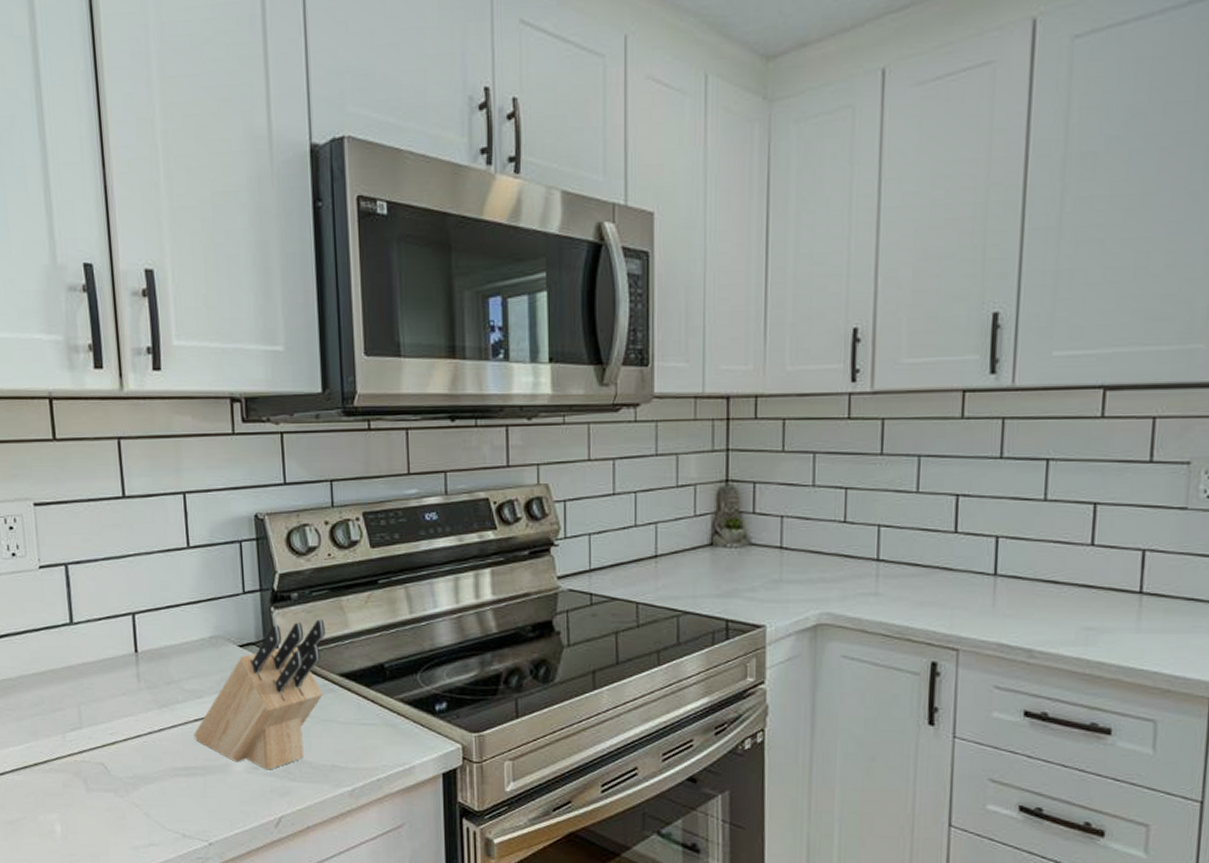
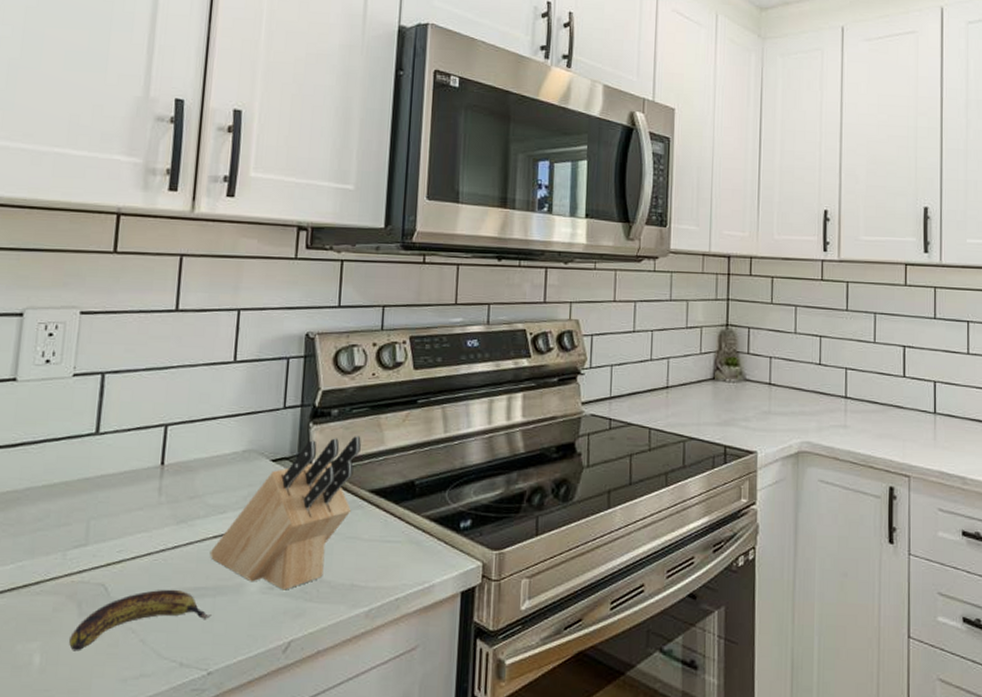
banana: none [82,768,204,822] -> present [69,589,211,651]

